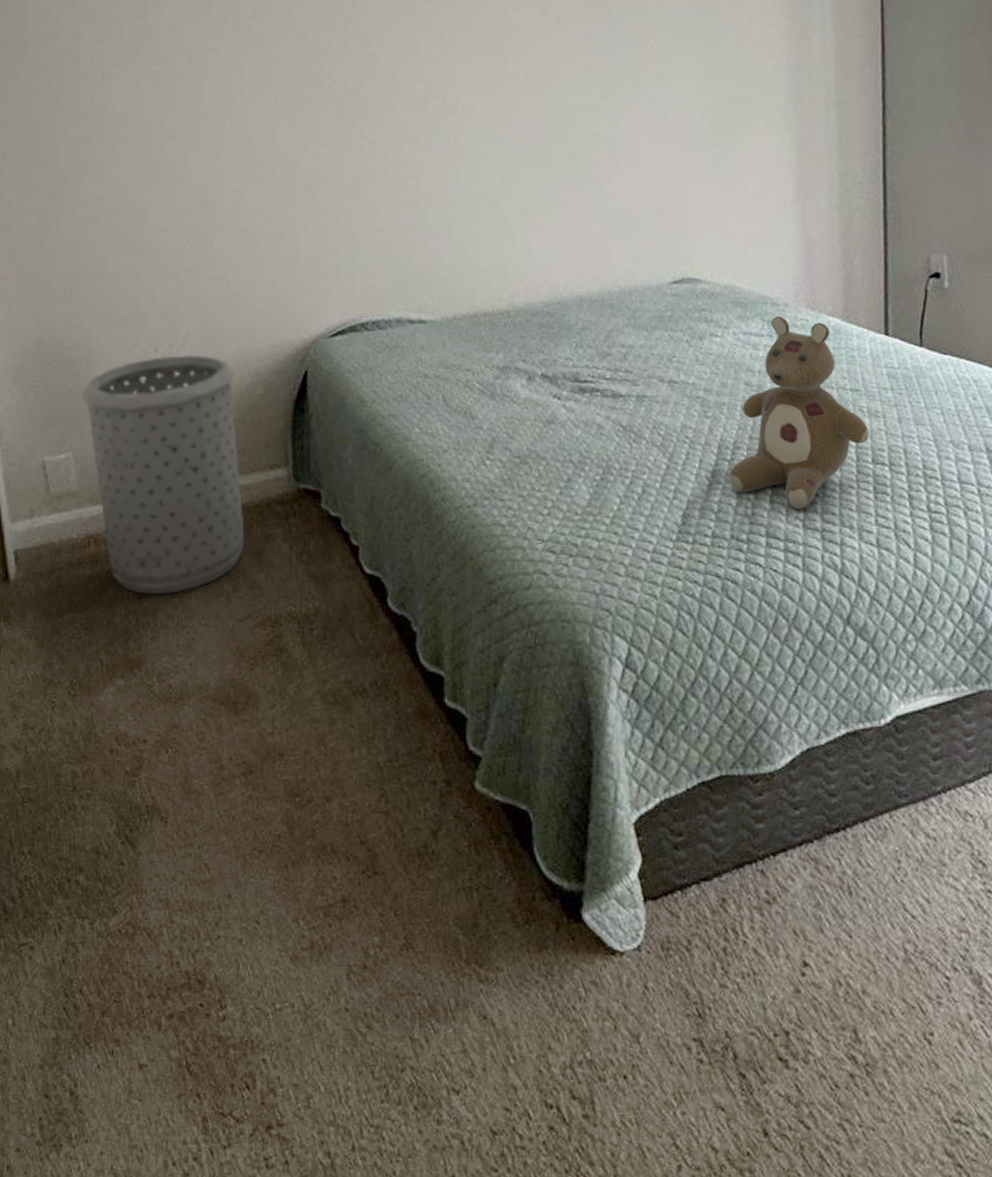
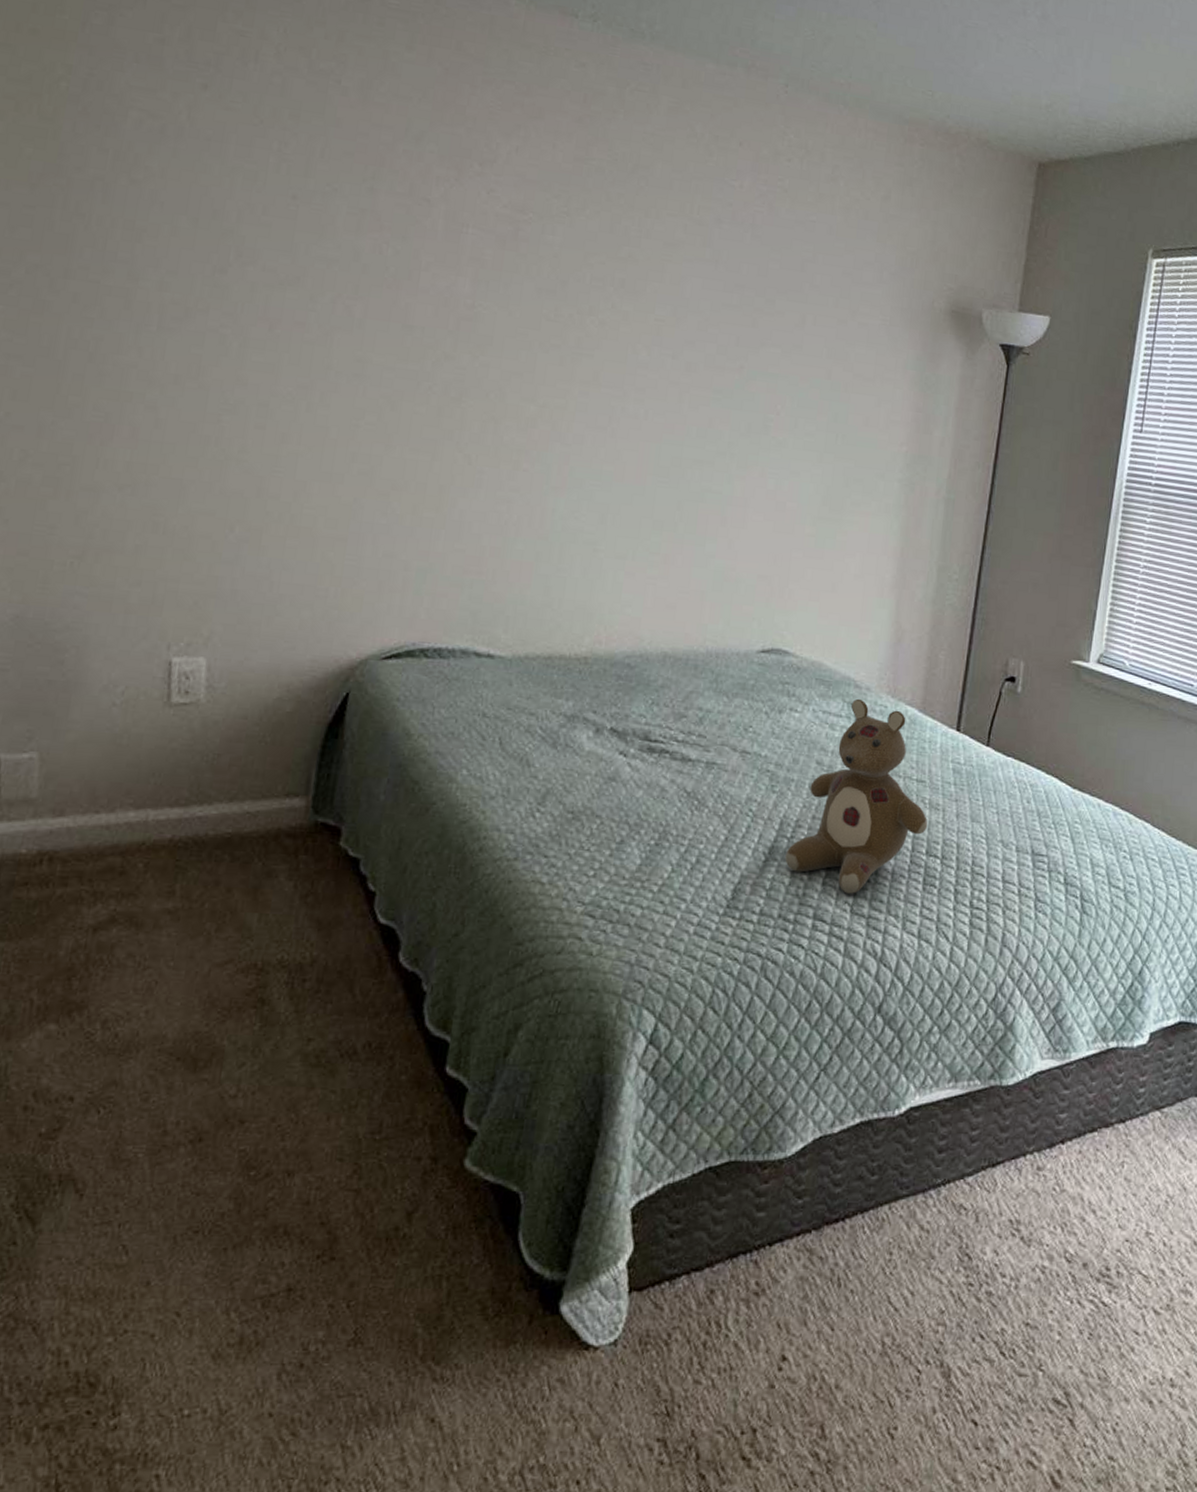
laundry basket: present [81,354,245,595] -> none [62,655,262,928]

